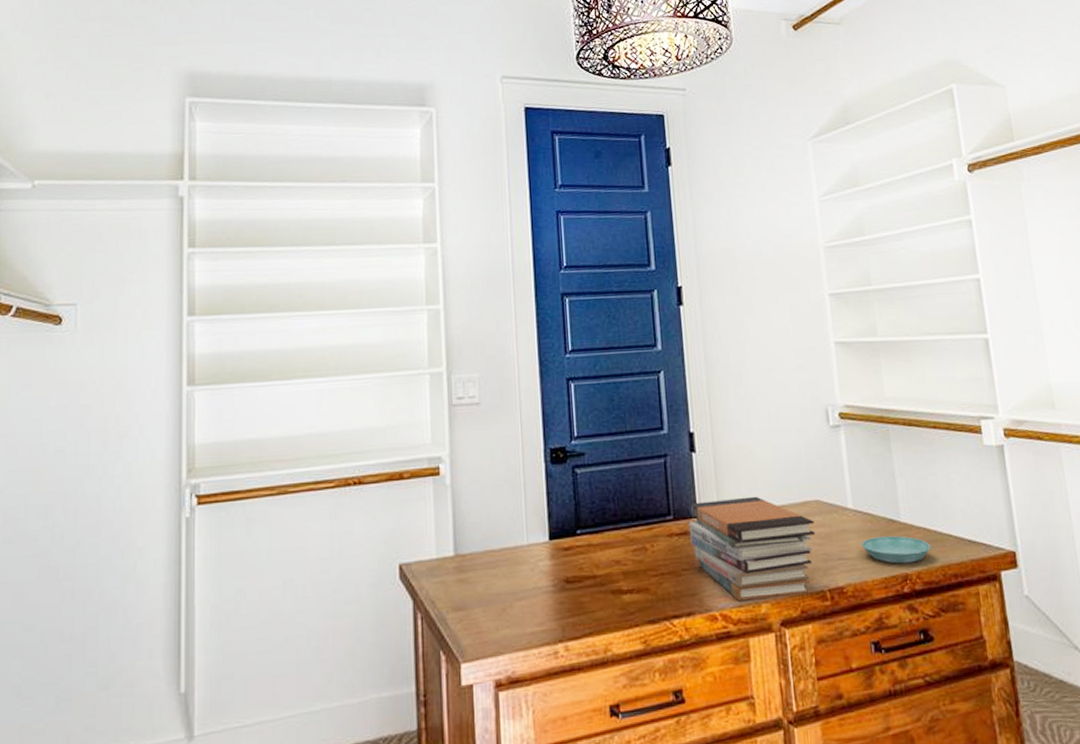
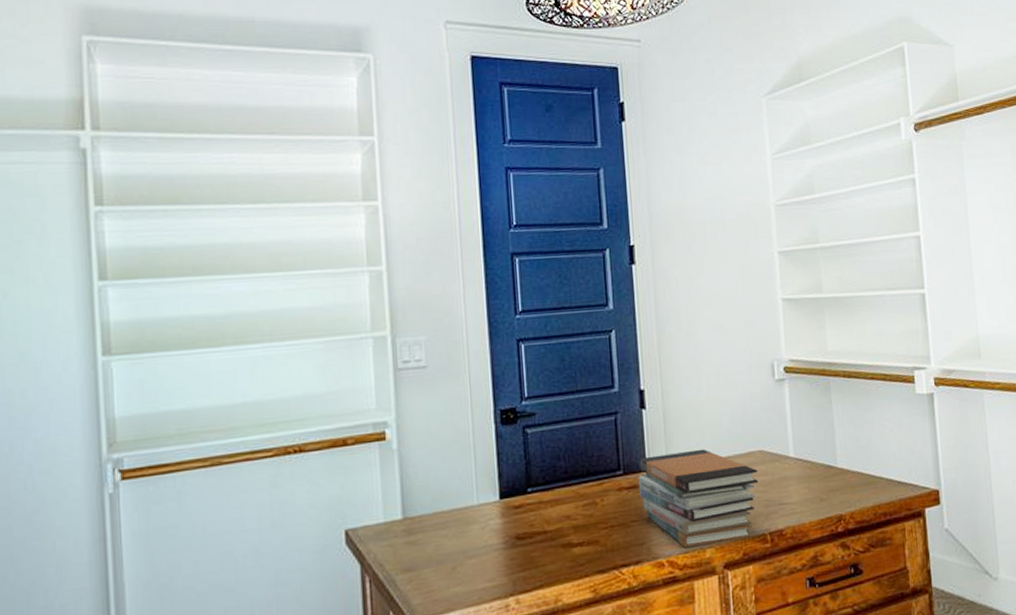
saucer: present [861,535,931,564] -> none [801,480,864,506]

